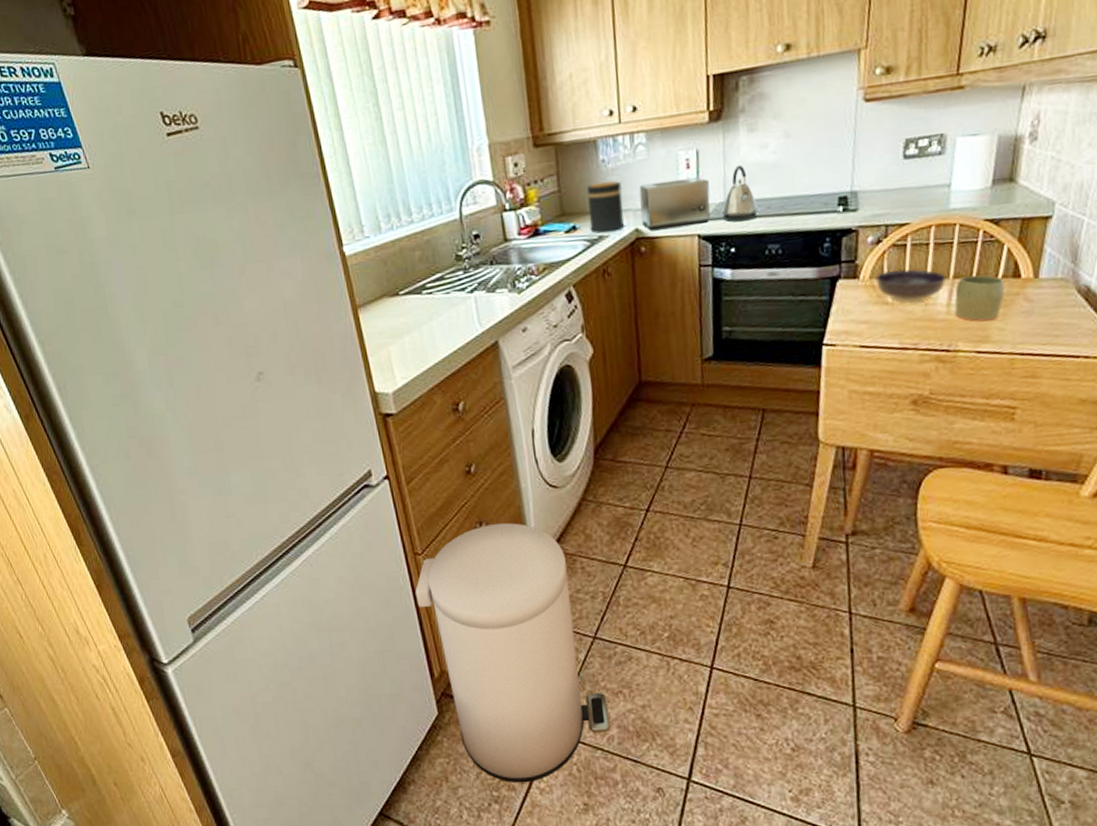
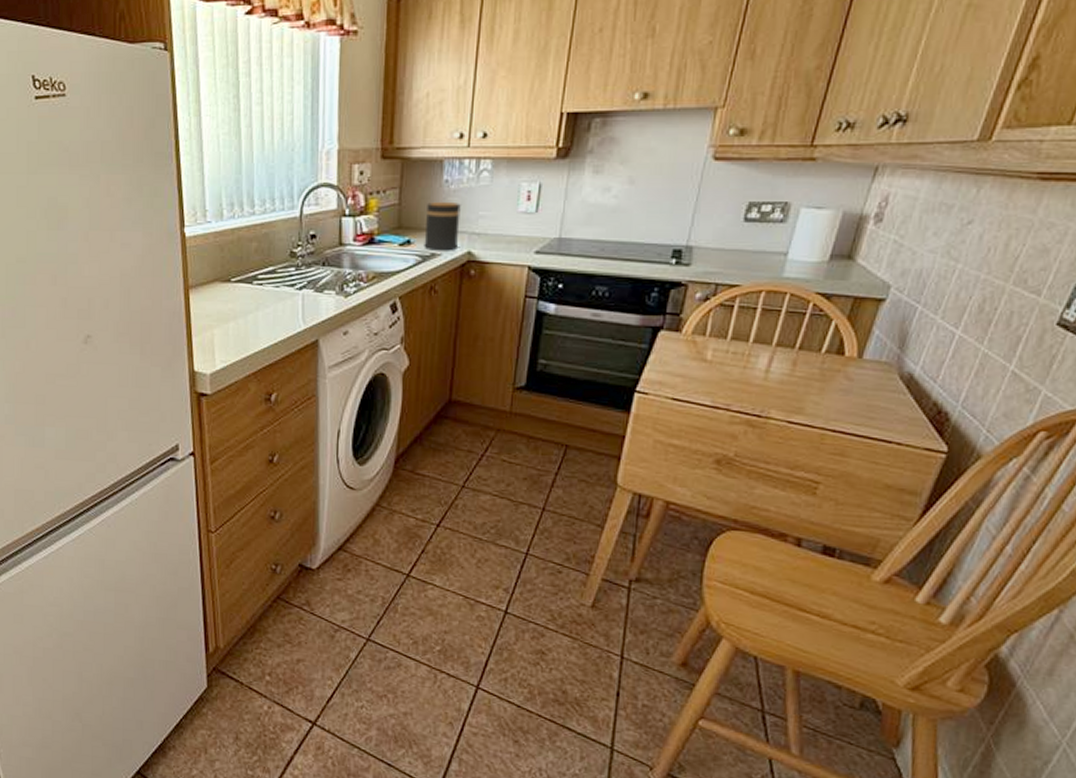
pedal bin: present [415,523,611,783] -> none [203,514,371,767]
toaster: present [639,176,711,231] -> none [474,209,547,257]
kettle: present [721,164,758,223] -> none [554,203,592,260]
bowl: present [876,269,947,303] -> none [698,329,769,364]
mug: present [954,275,1004,322] -> none [772,346,826,393]

